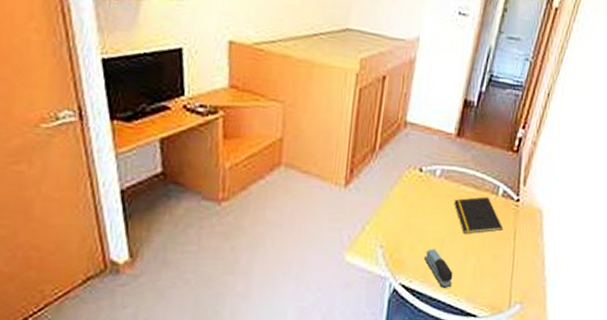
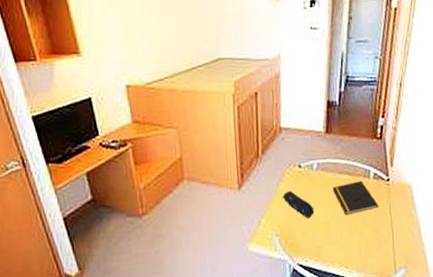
pencil case: none [394,196,430,233] -> present [282,190,315,219]
stapler: present [424,248,453,288] -> none [315,231,342,263]

